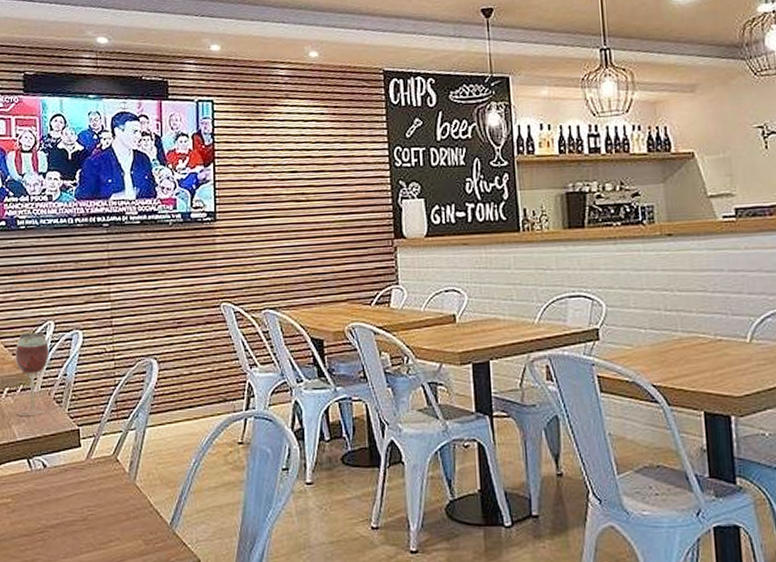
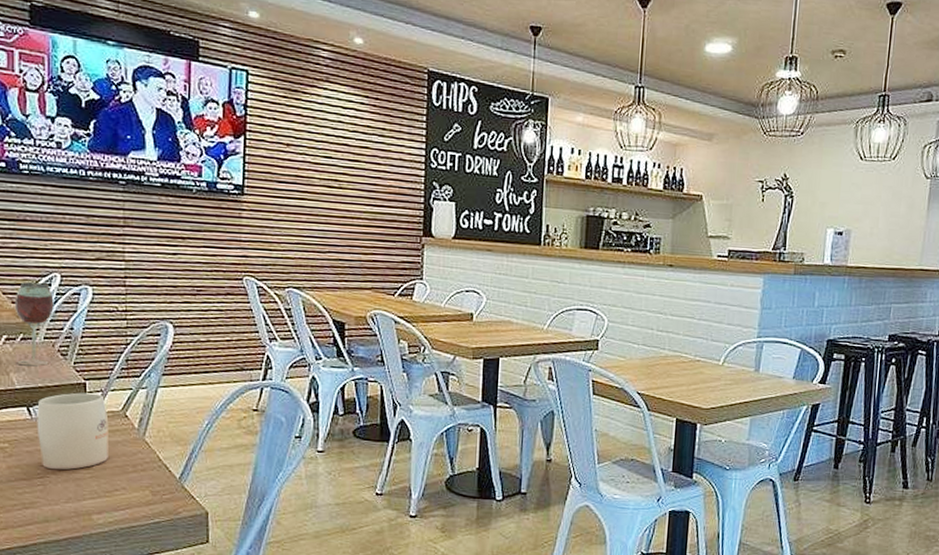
mug: none [36,439,102,523] -> present [37,392,109,470]

